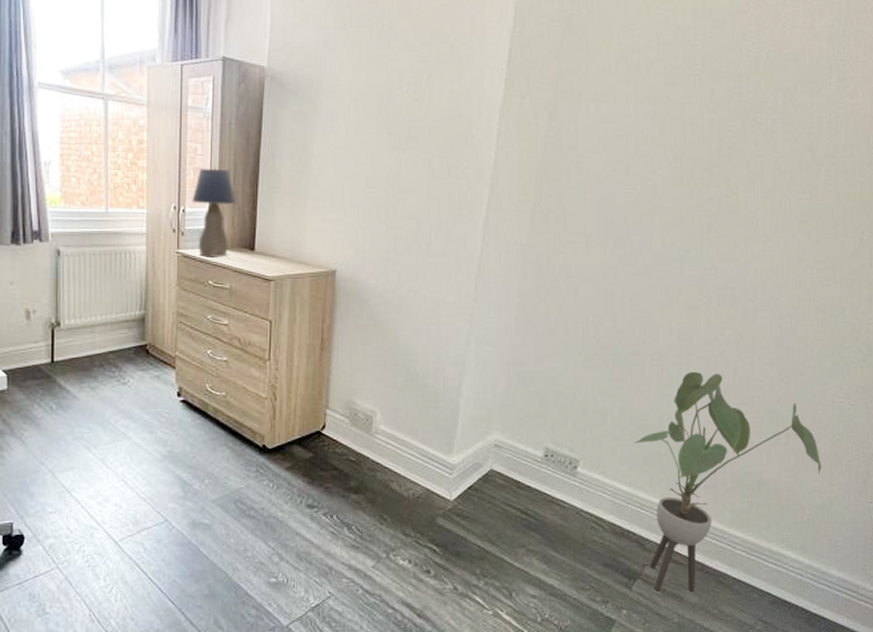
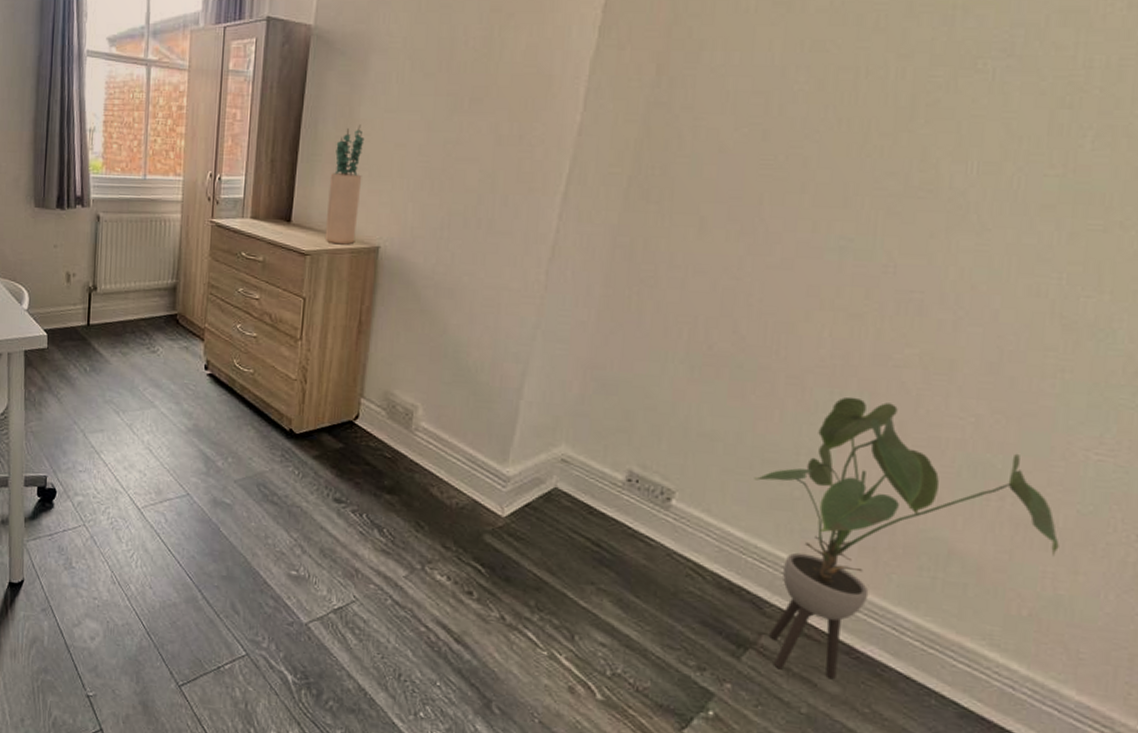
table lamp: present [190,167,237,258] -> none [227,133,275,229]
vase: none [286,159,318,270] -> present [324,124,365,245]

